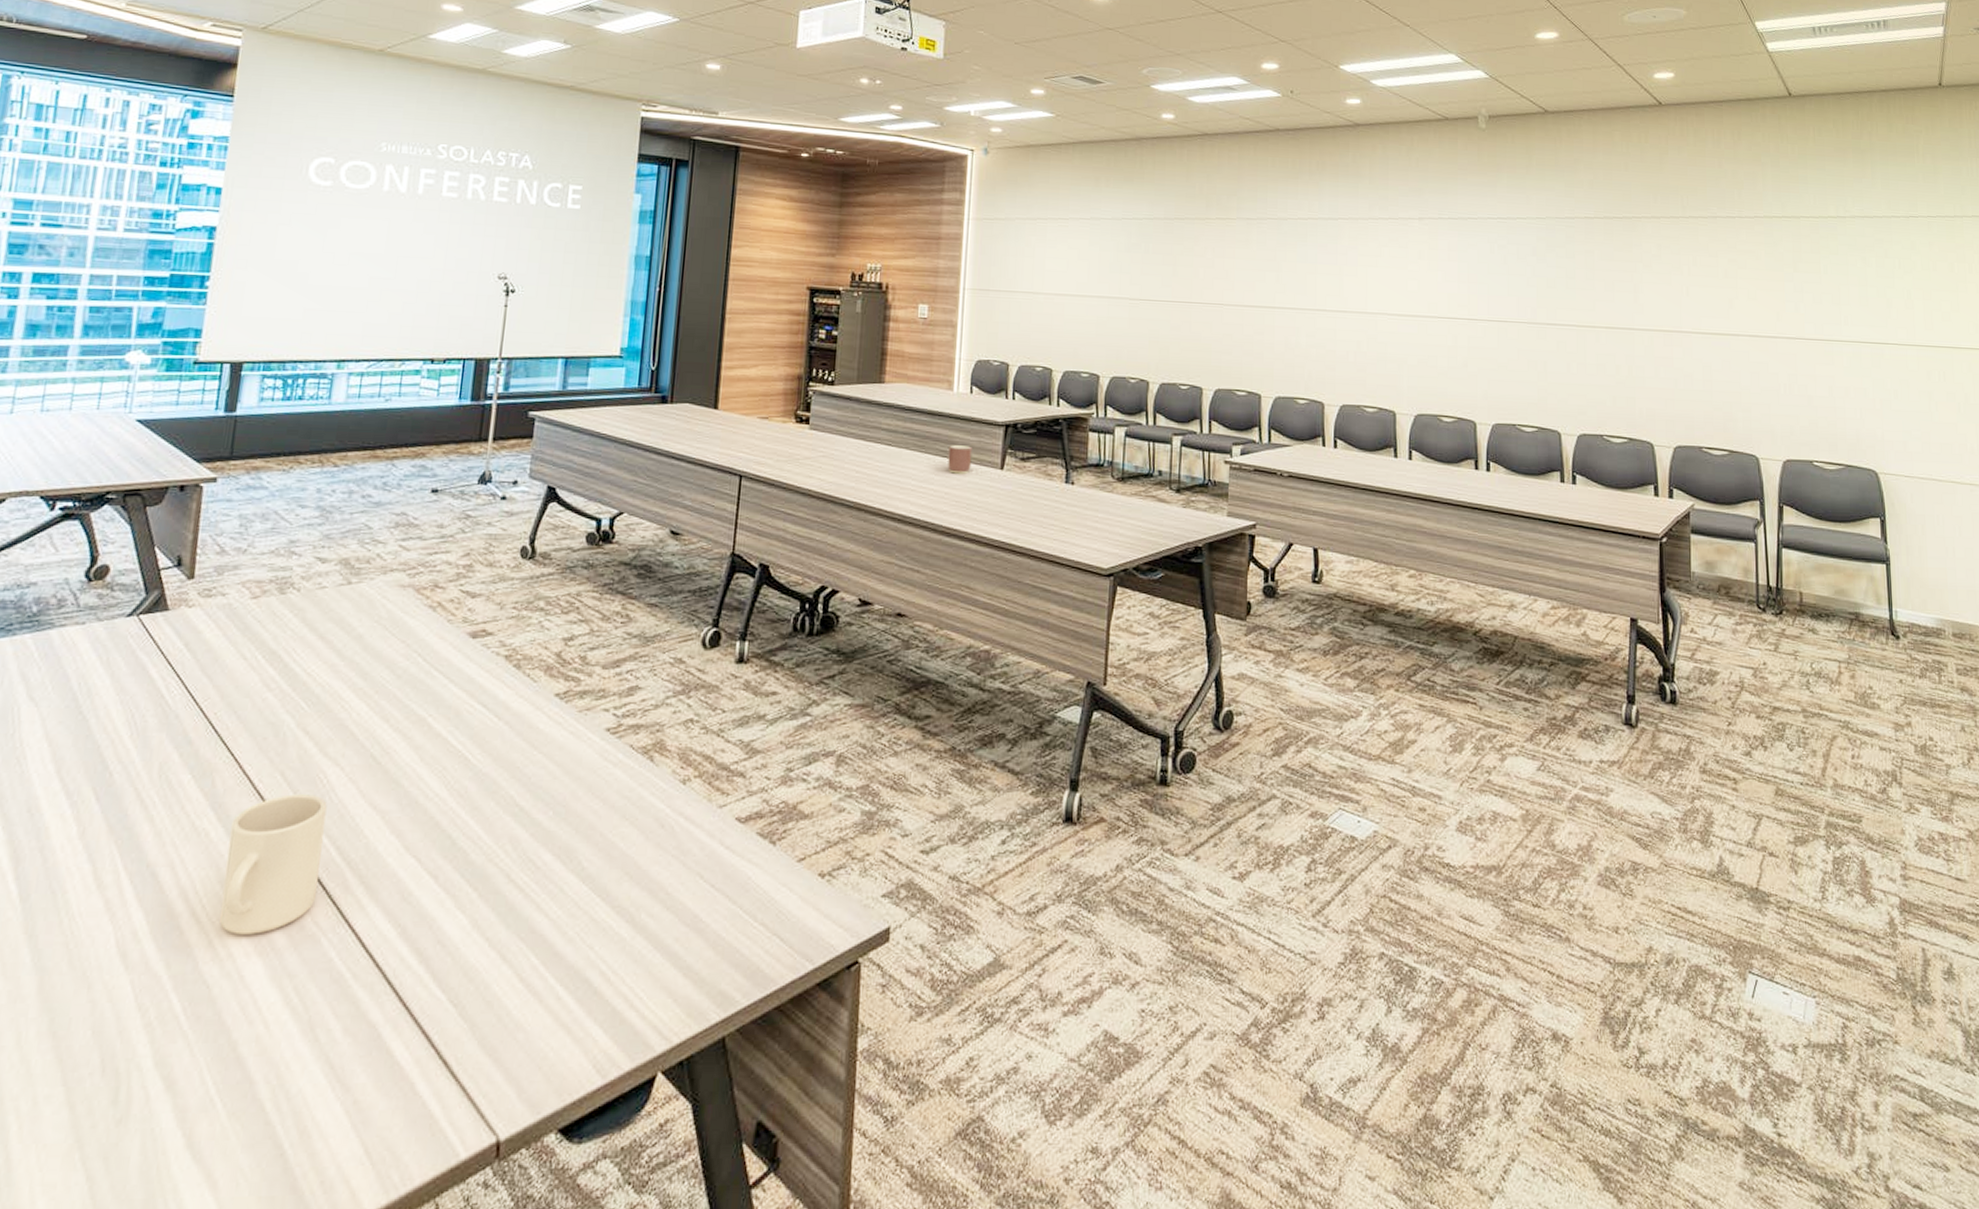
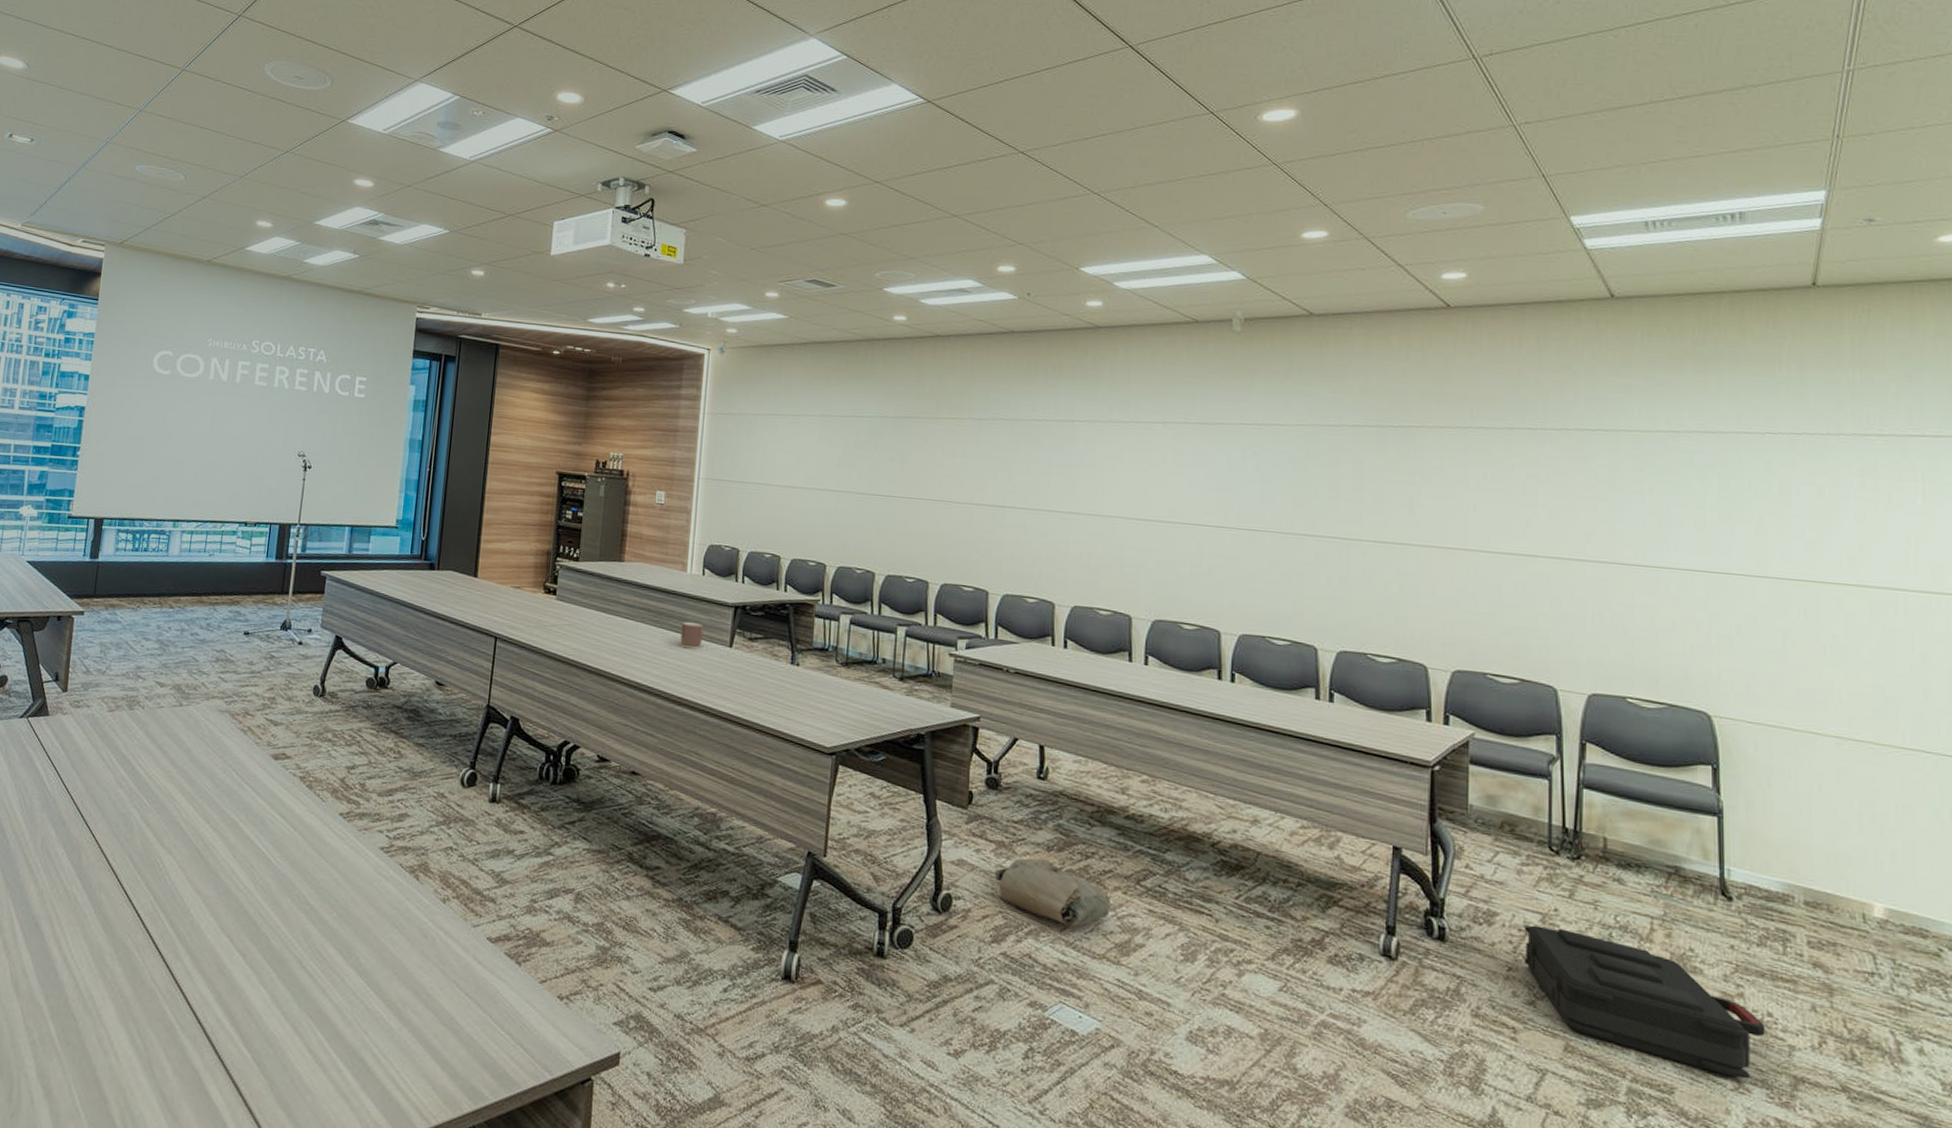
cup: present [219,794,327,934] -> none [83,873,163,984]
bag: none [1273,664,1385,732] -> present [994,858,1112,928]
briefcase: none [1740,680,1929,800] -> present [1524,925,1766,1079]

